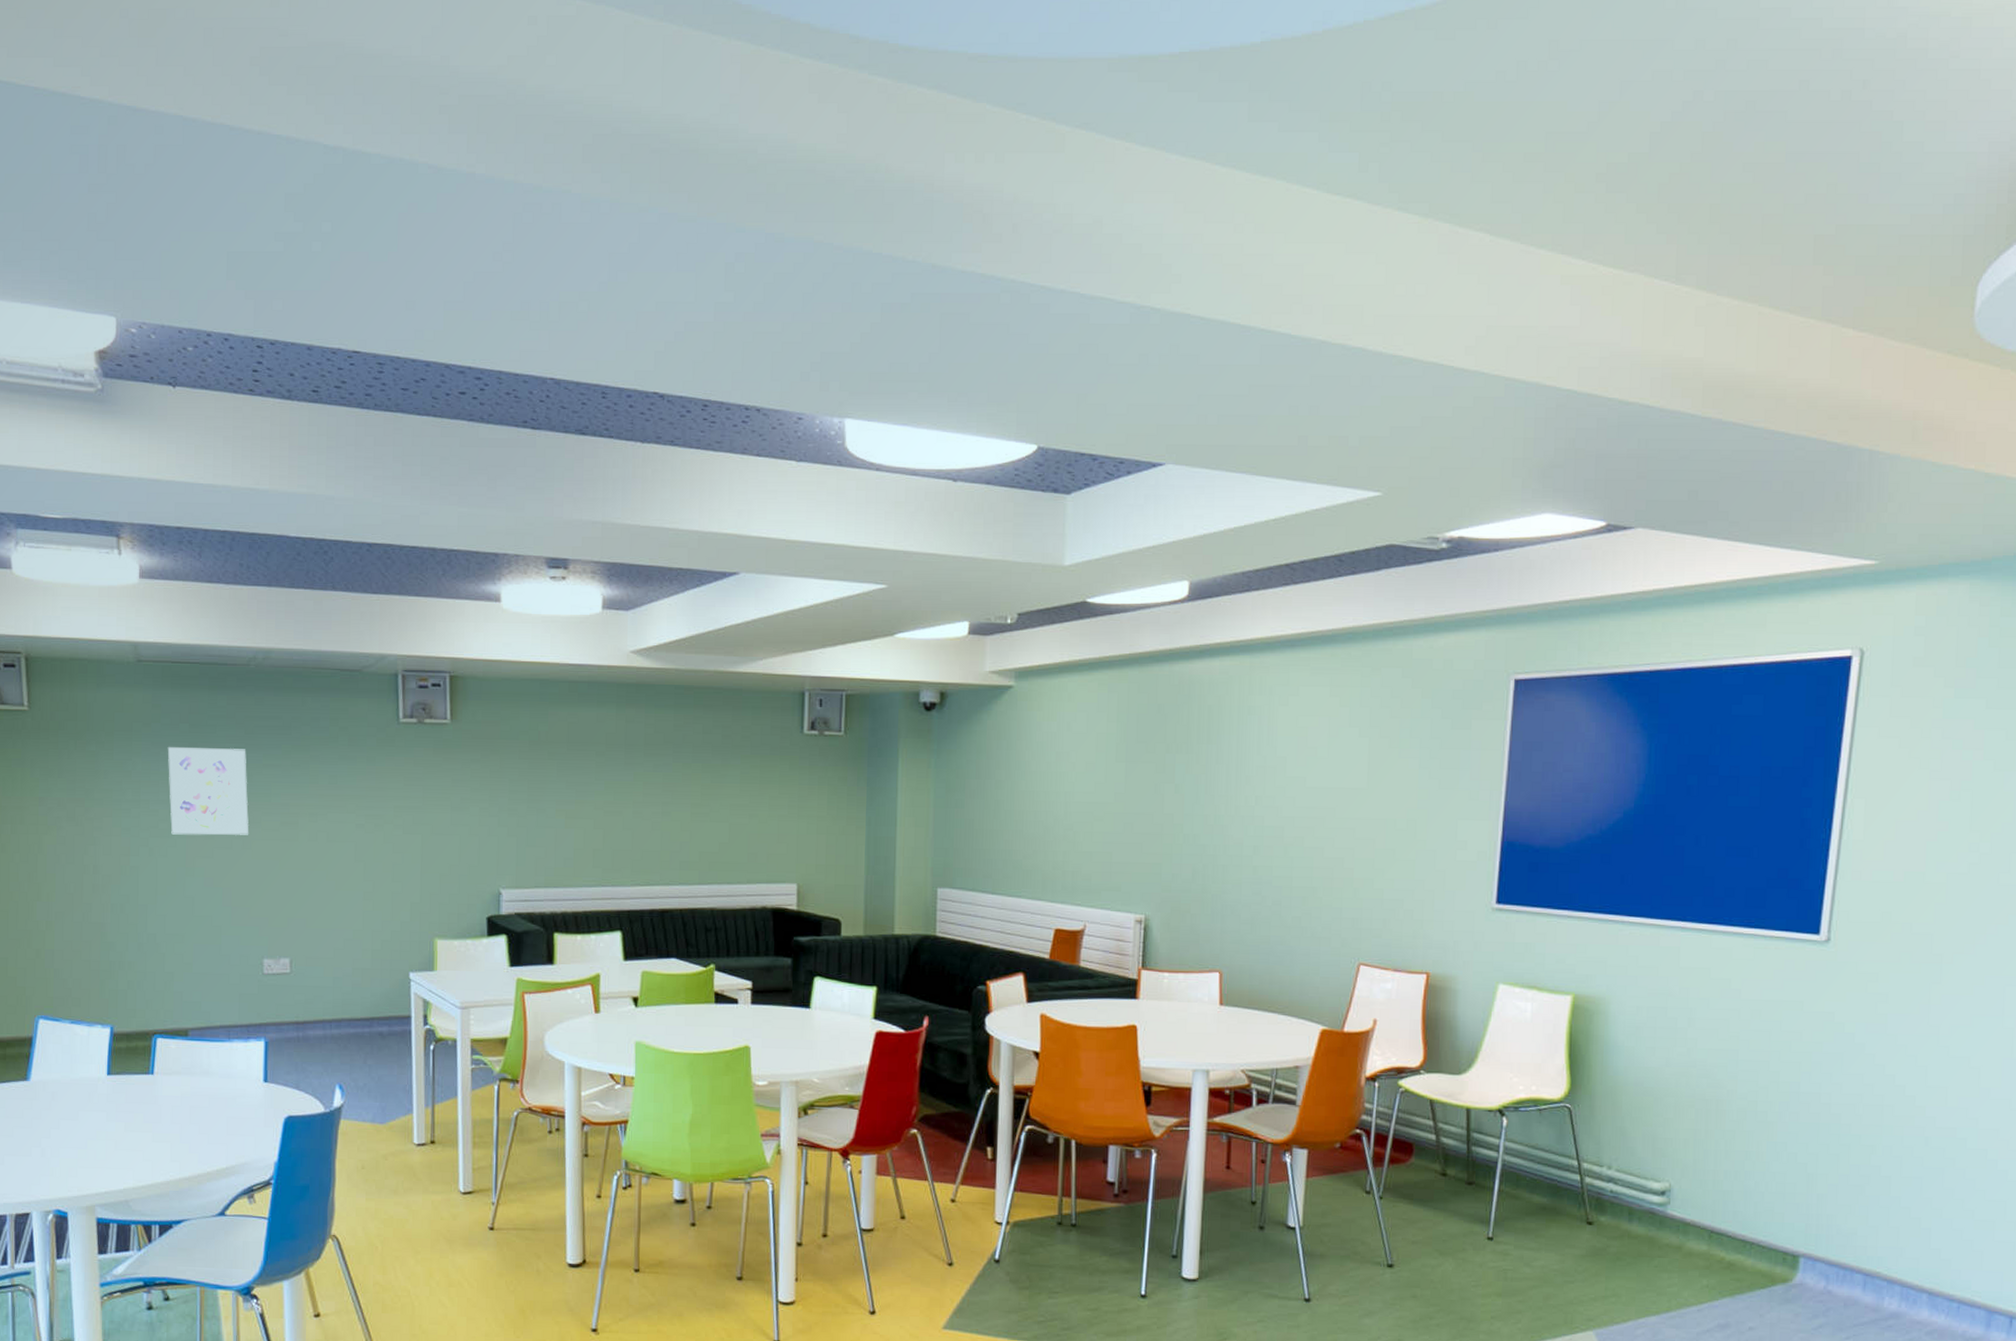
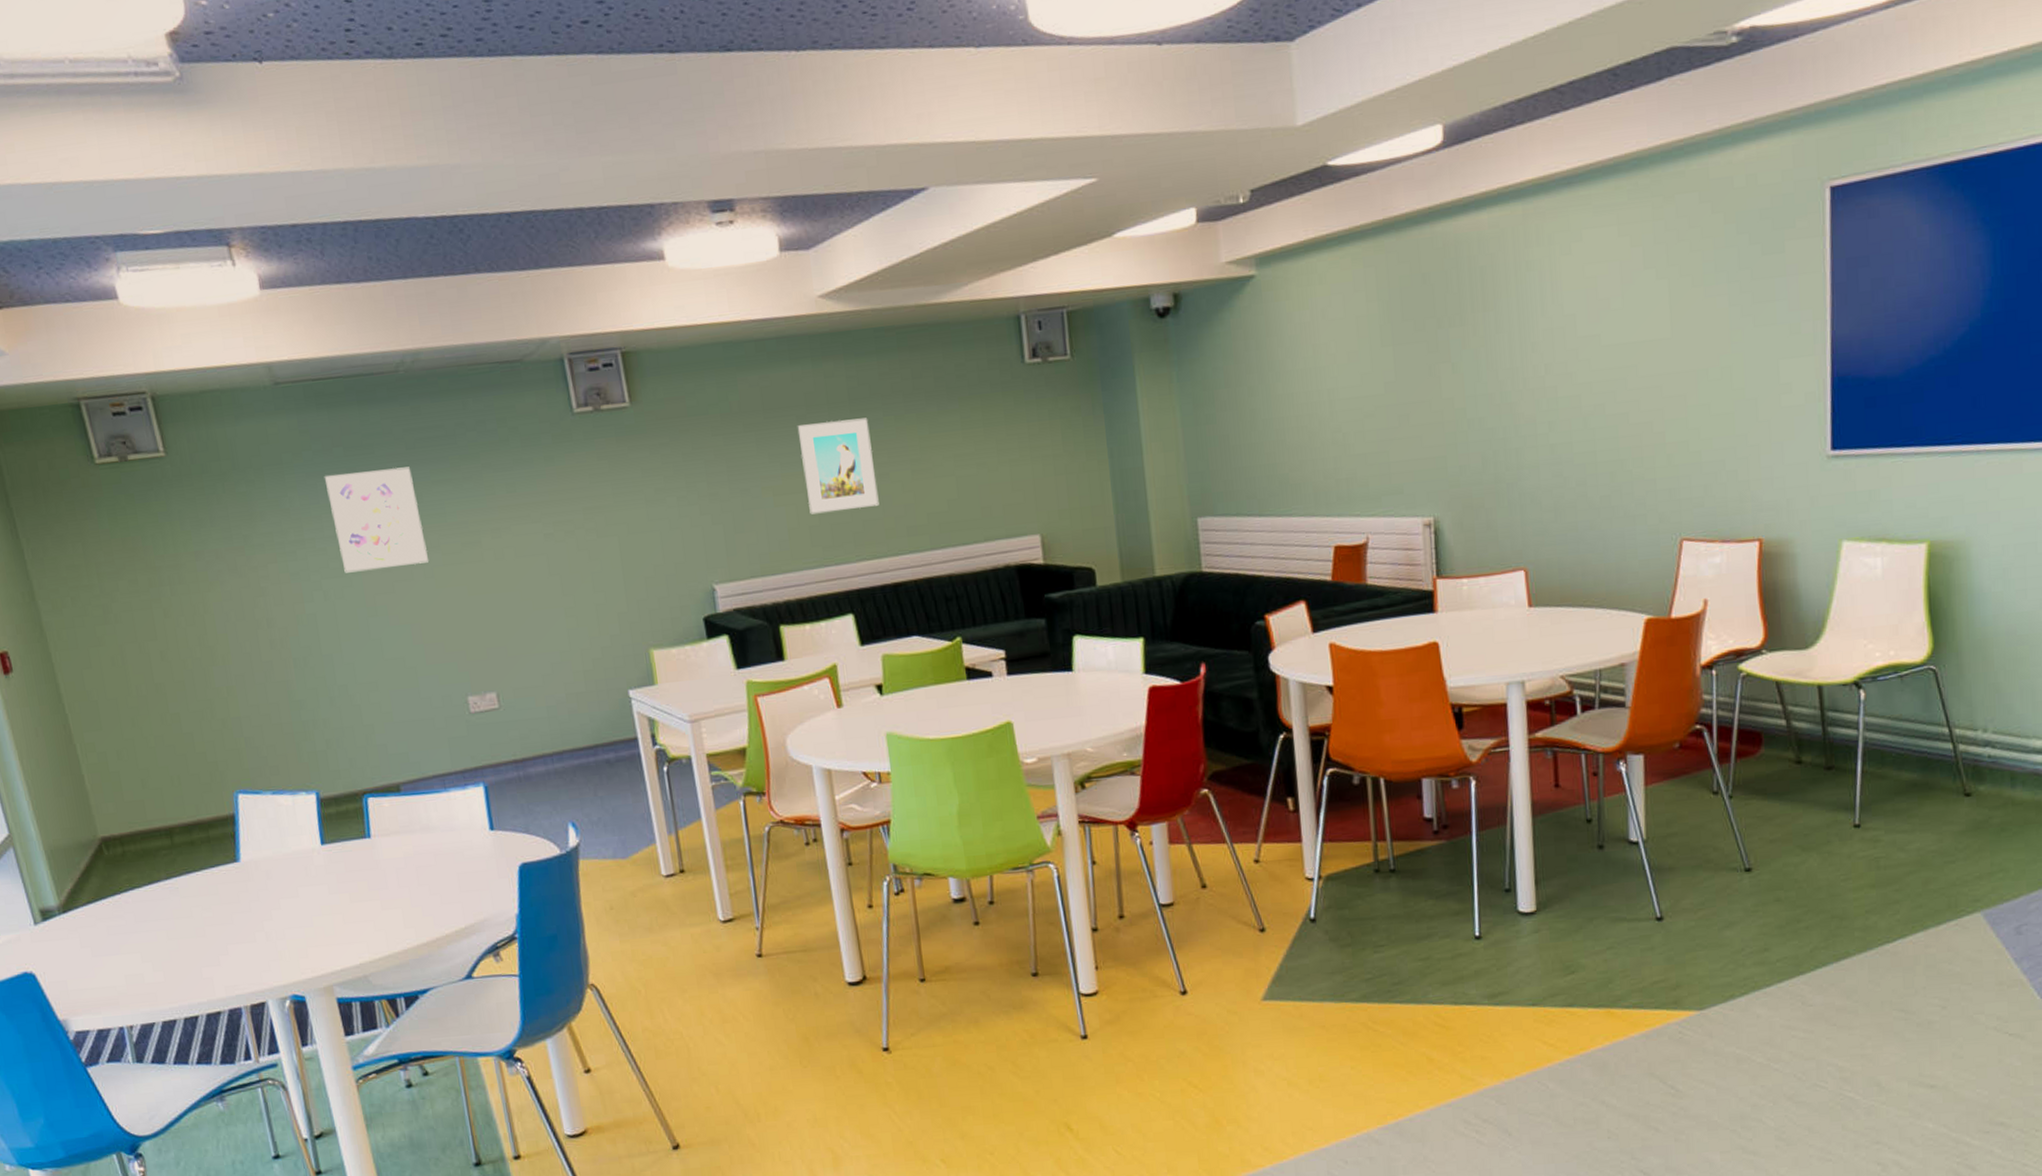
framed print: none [595,760,659,840] -> present [797,417,879,515]

